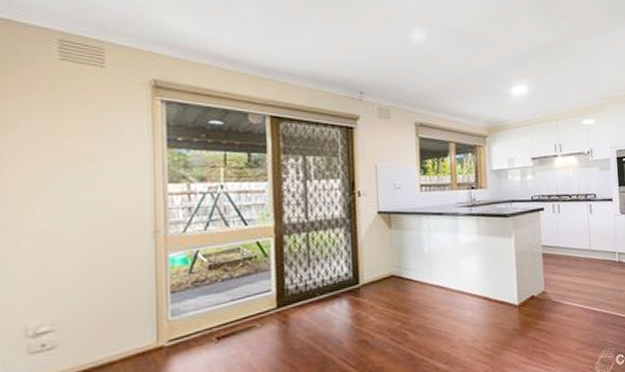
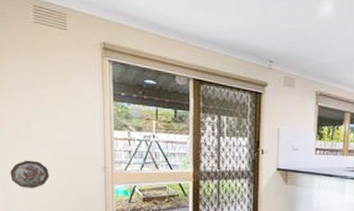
decorative plate: none [14,231,74,271] -> present [10,160,49,189]

